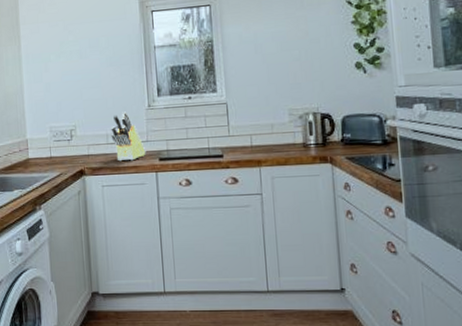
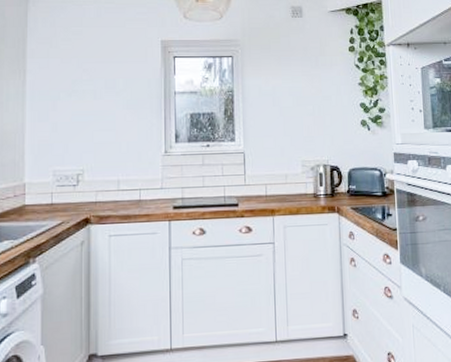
knife block: present [110,111,146,162] -> none [123,157,160,209]

